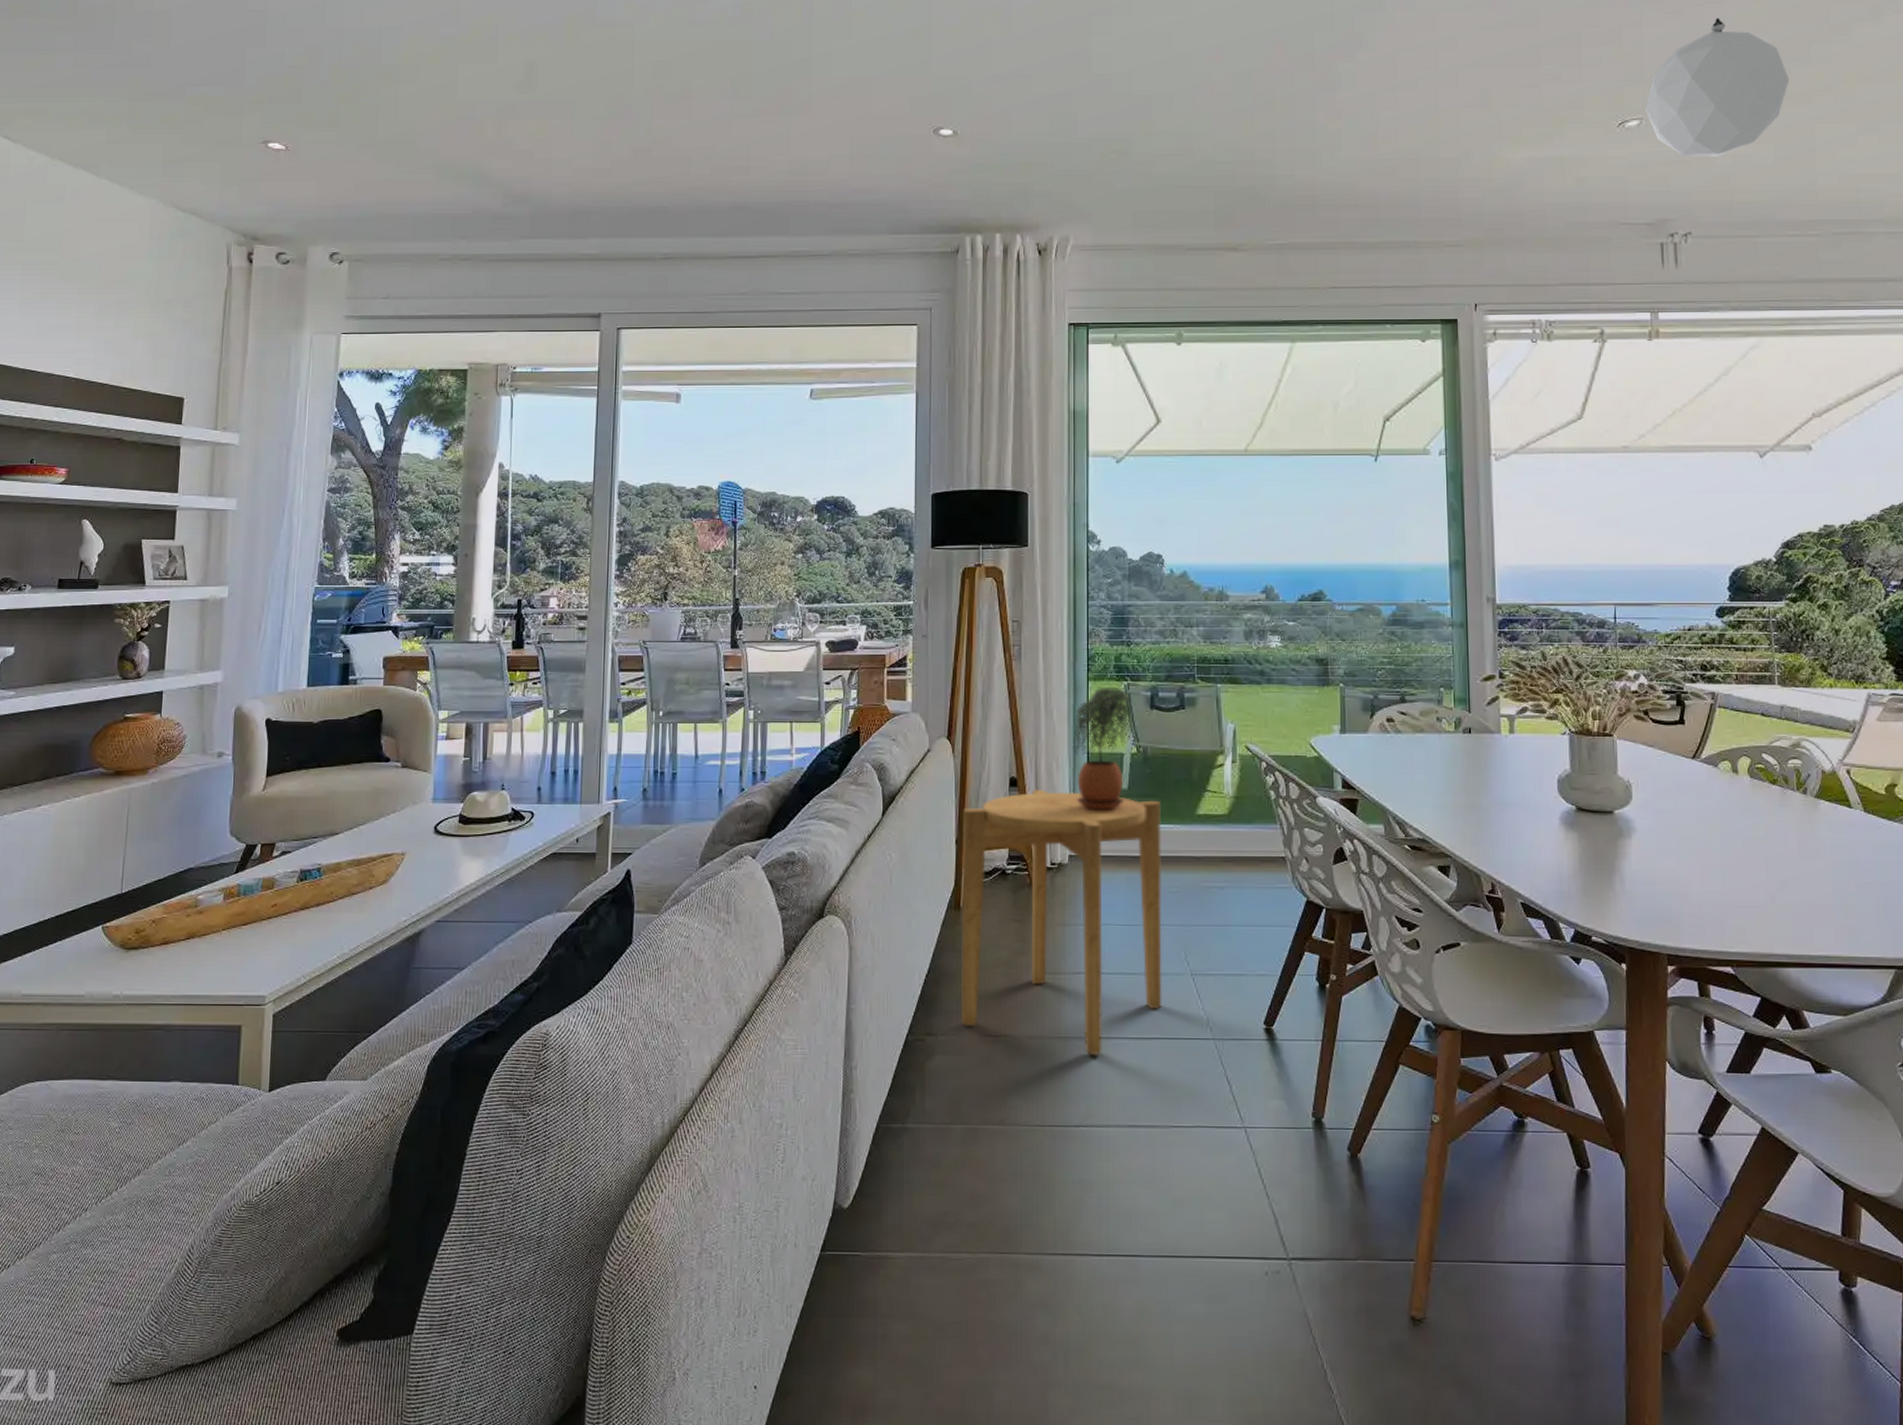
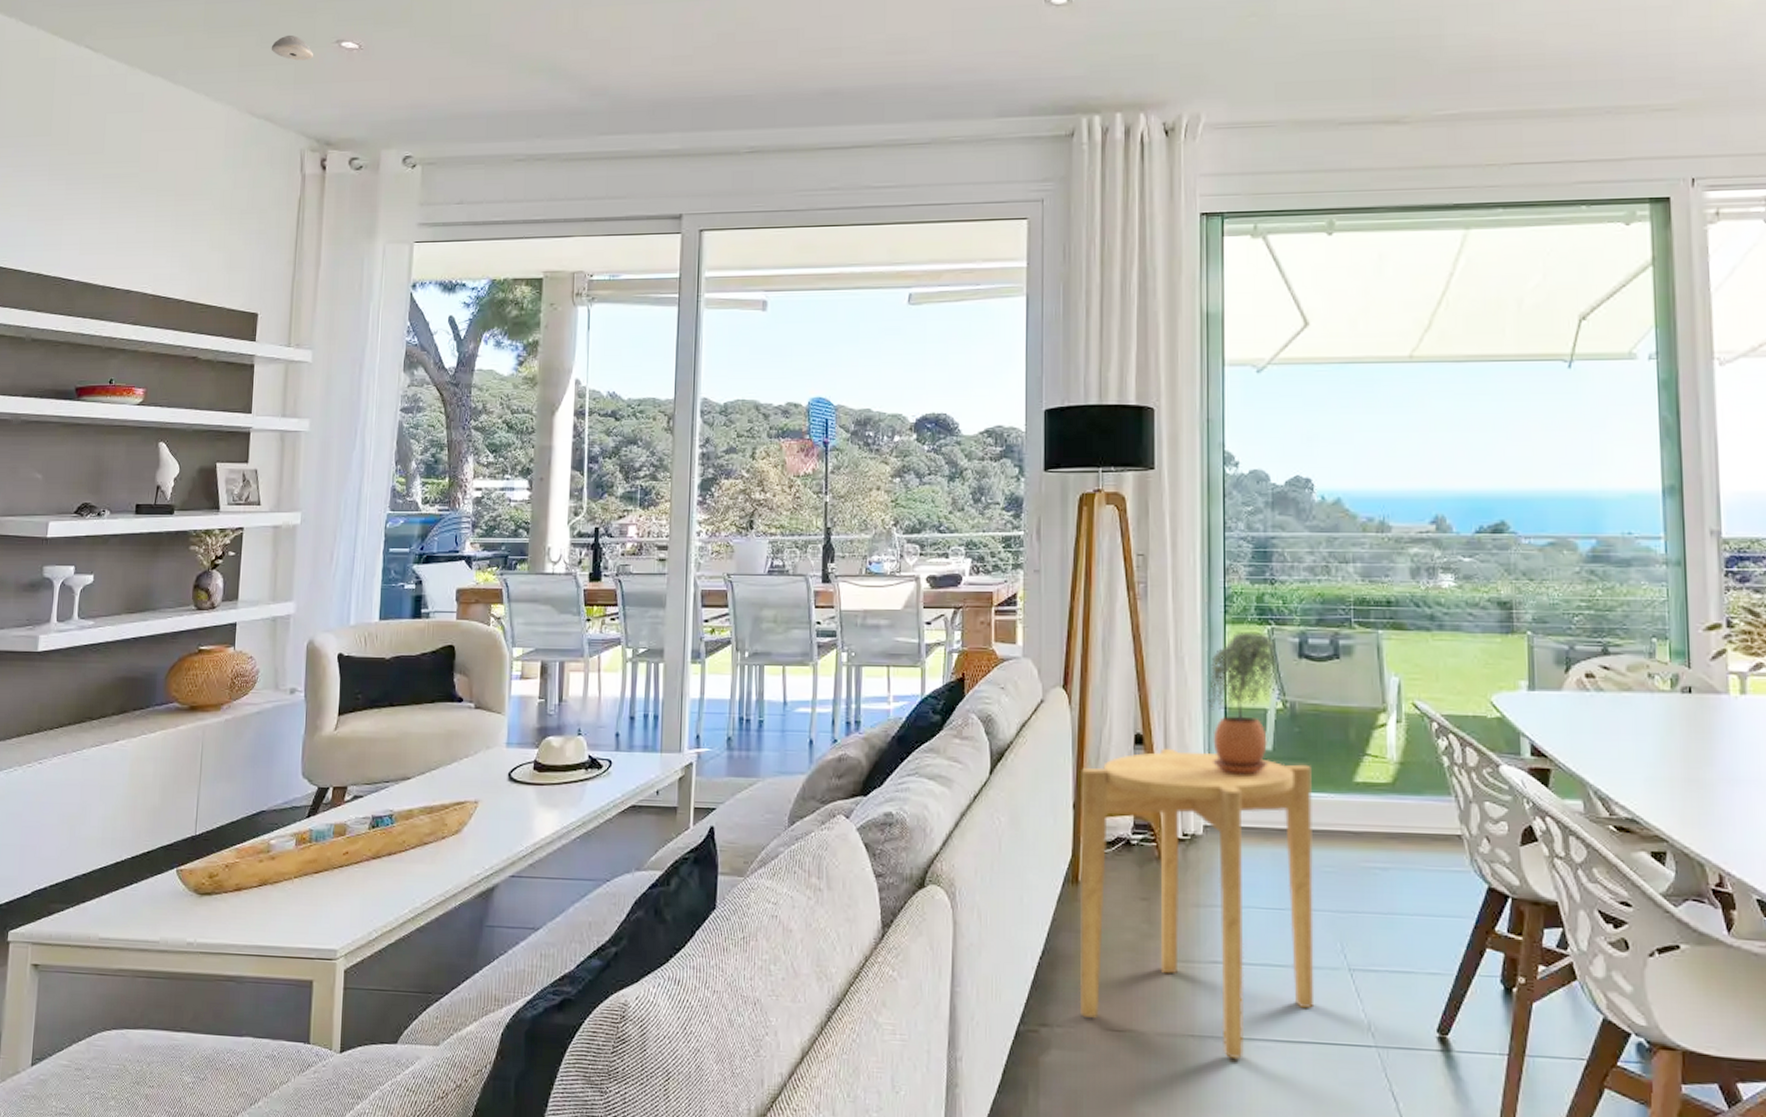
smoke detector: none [196,134,240,159] -> present [271,34,313,61]

